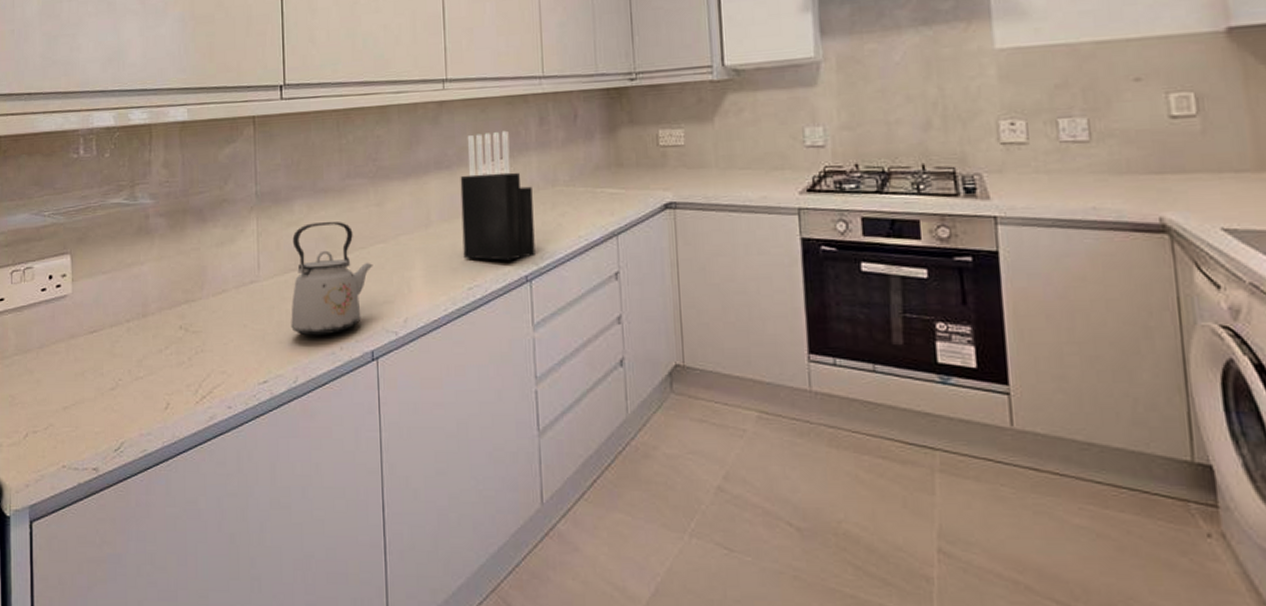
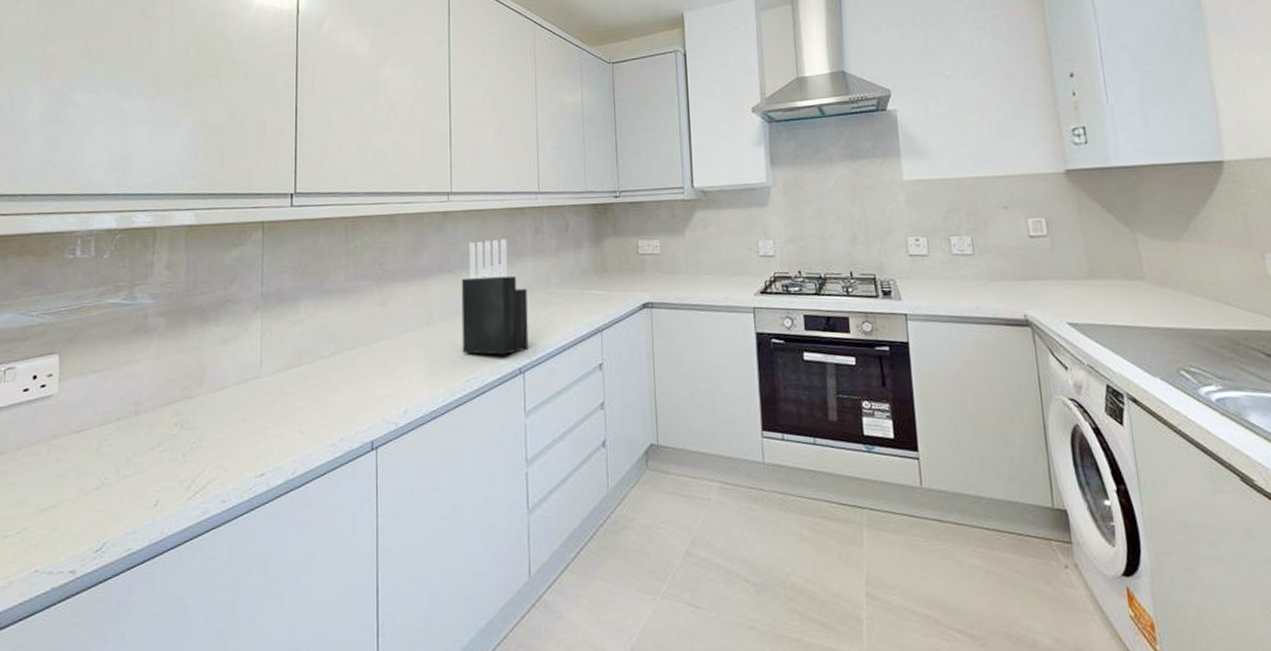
kettle: present [291,221,373,336] -> none [291,320,376,429]

